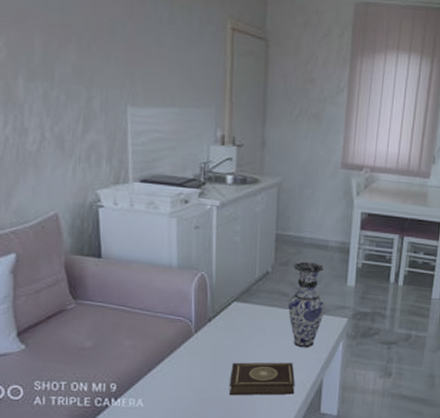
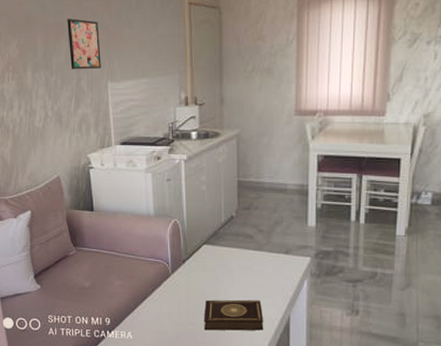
wall art: none [77,22,120,88] -> present [67,18,101,69]
vase: present [287,261,325,348] -> none [252,205,288,287]

